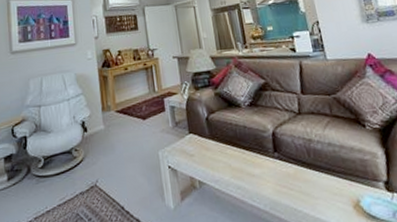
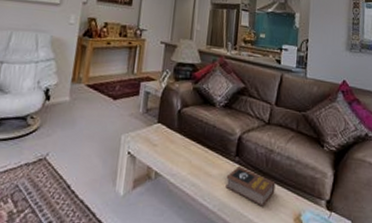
book: none [270,161,325,199] -> present [225,166,276,207]

